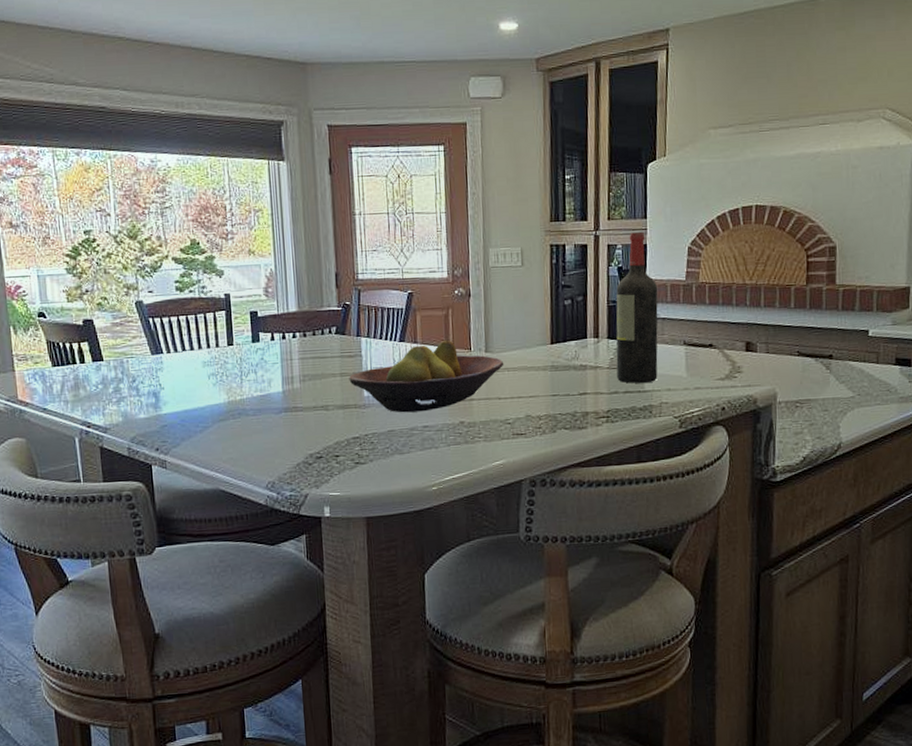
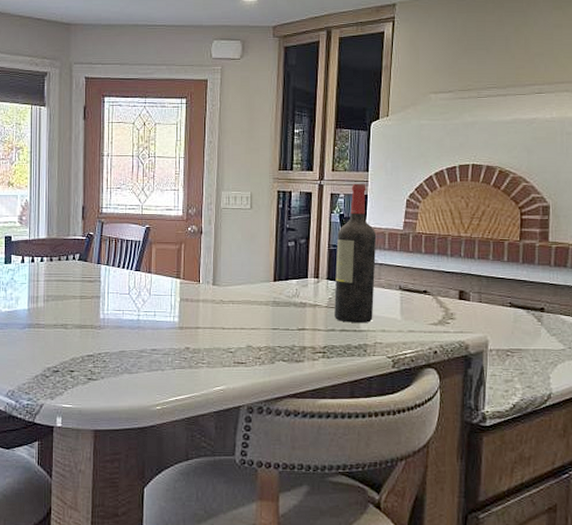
fruit bowl: present [349,339,504,413] -> none [88,271,230,336]

